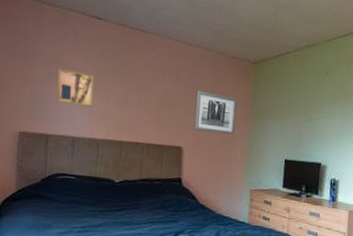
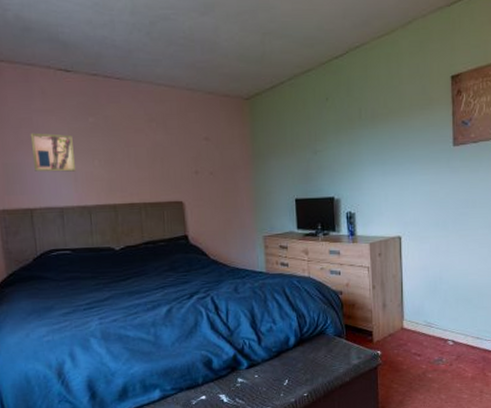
wall art: present [194,91,237,135] -> none [189,137,238,181]

